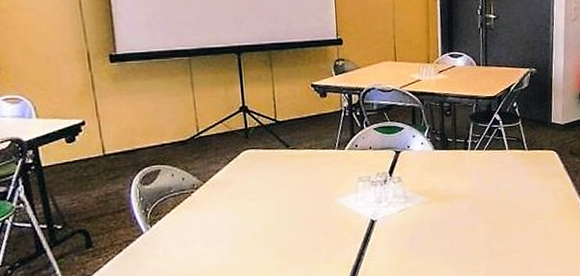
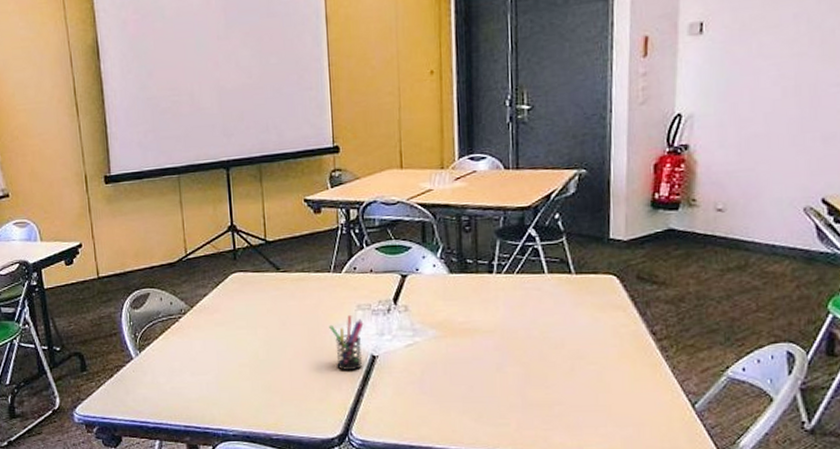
pen holder: none [334,185,364,234] -> present [329,314,364,371]

